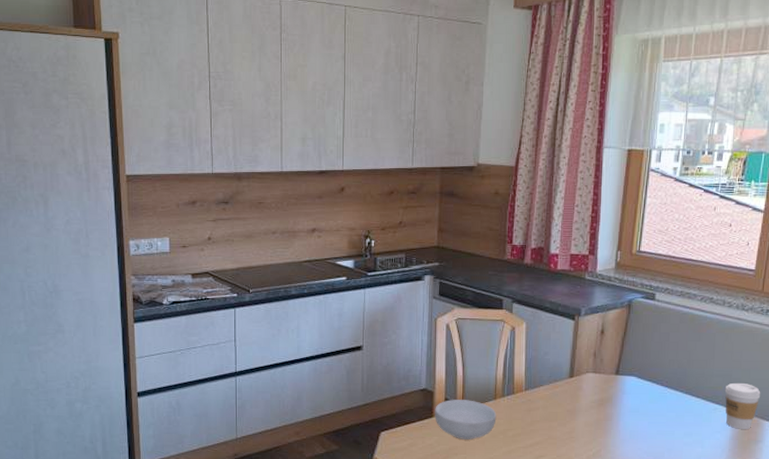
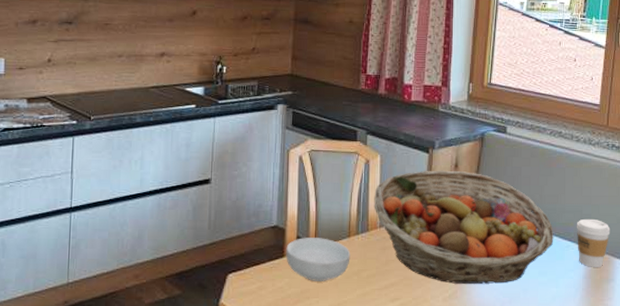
fruit basket: none [519,336,701,444] -> present [374,170,554,284]

